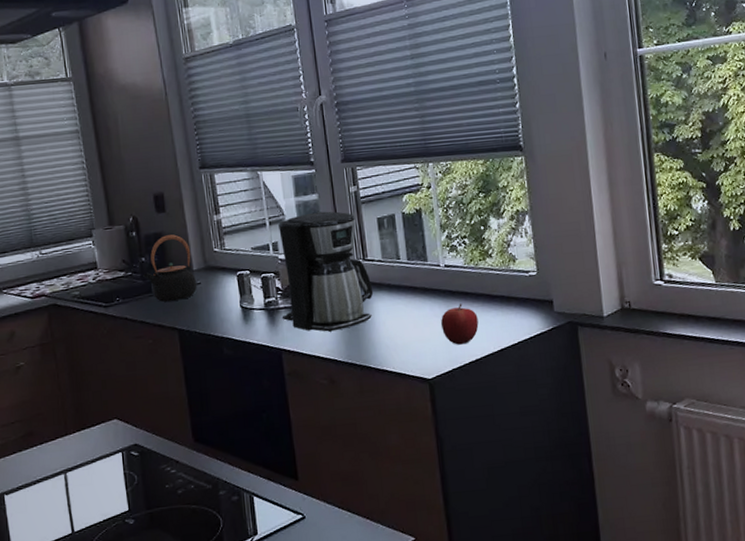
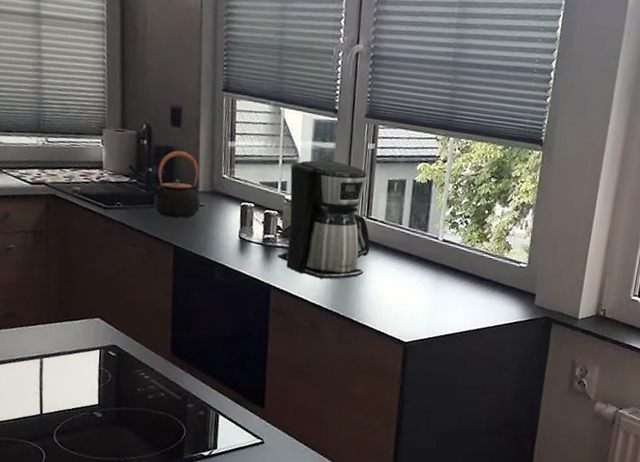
fruit: present [441,303,479,345] -> none [427,279,463,317]

